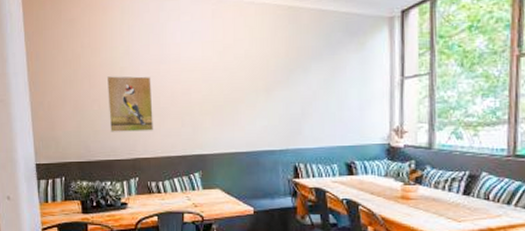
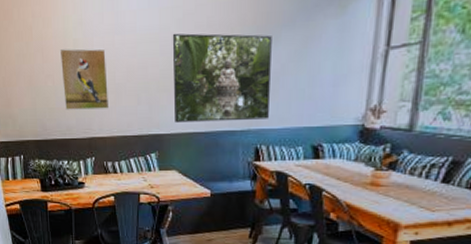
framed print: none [214,63,304,144] -> present [172,33,272,124]

